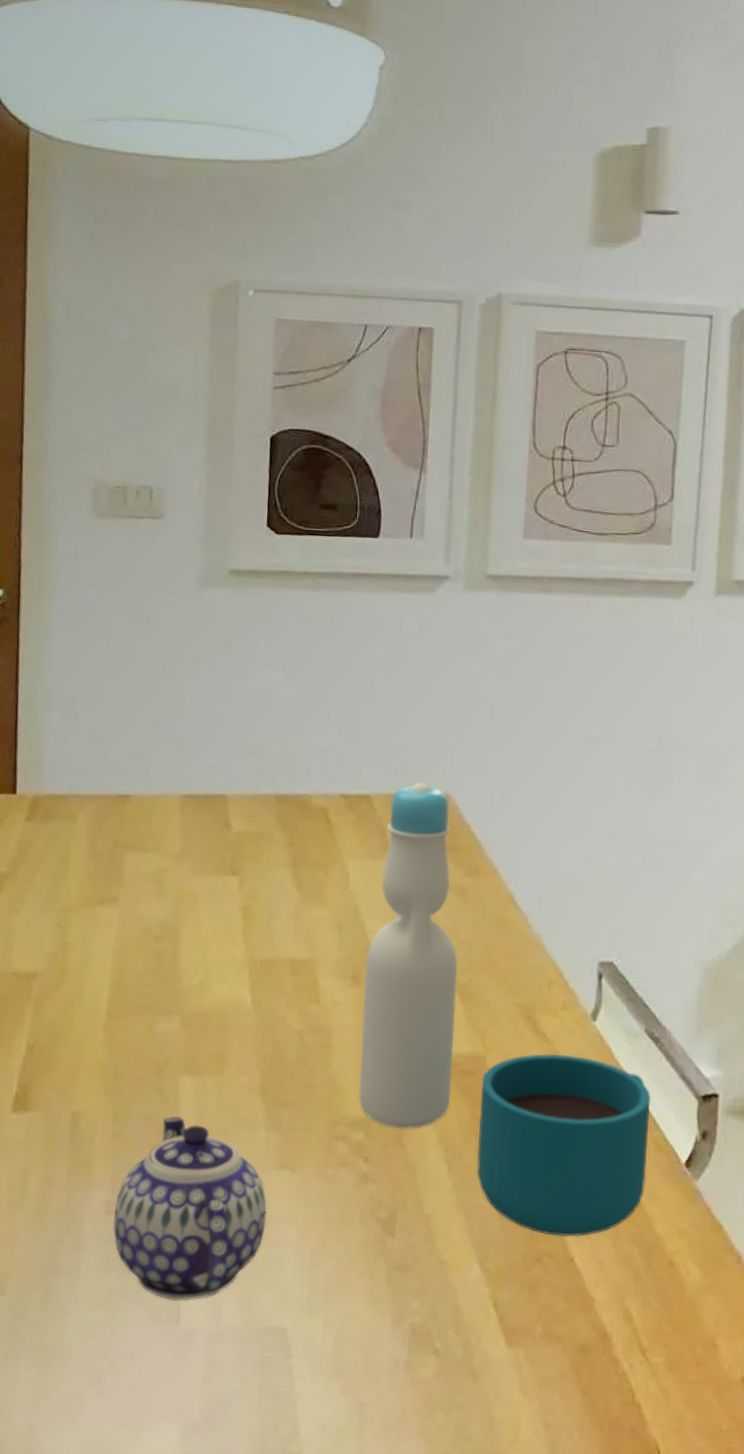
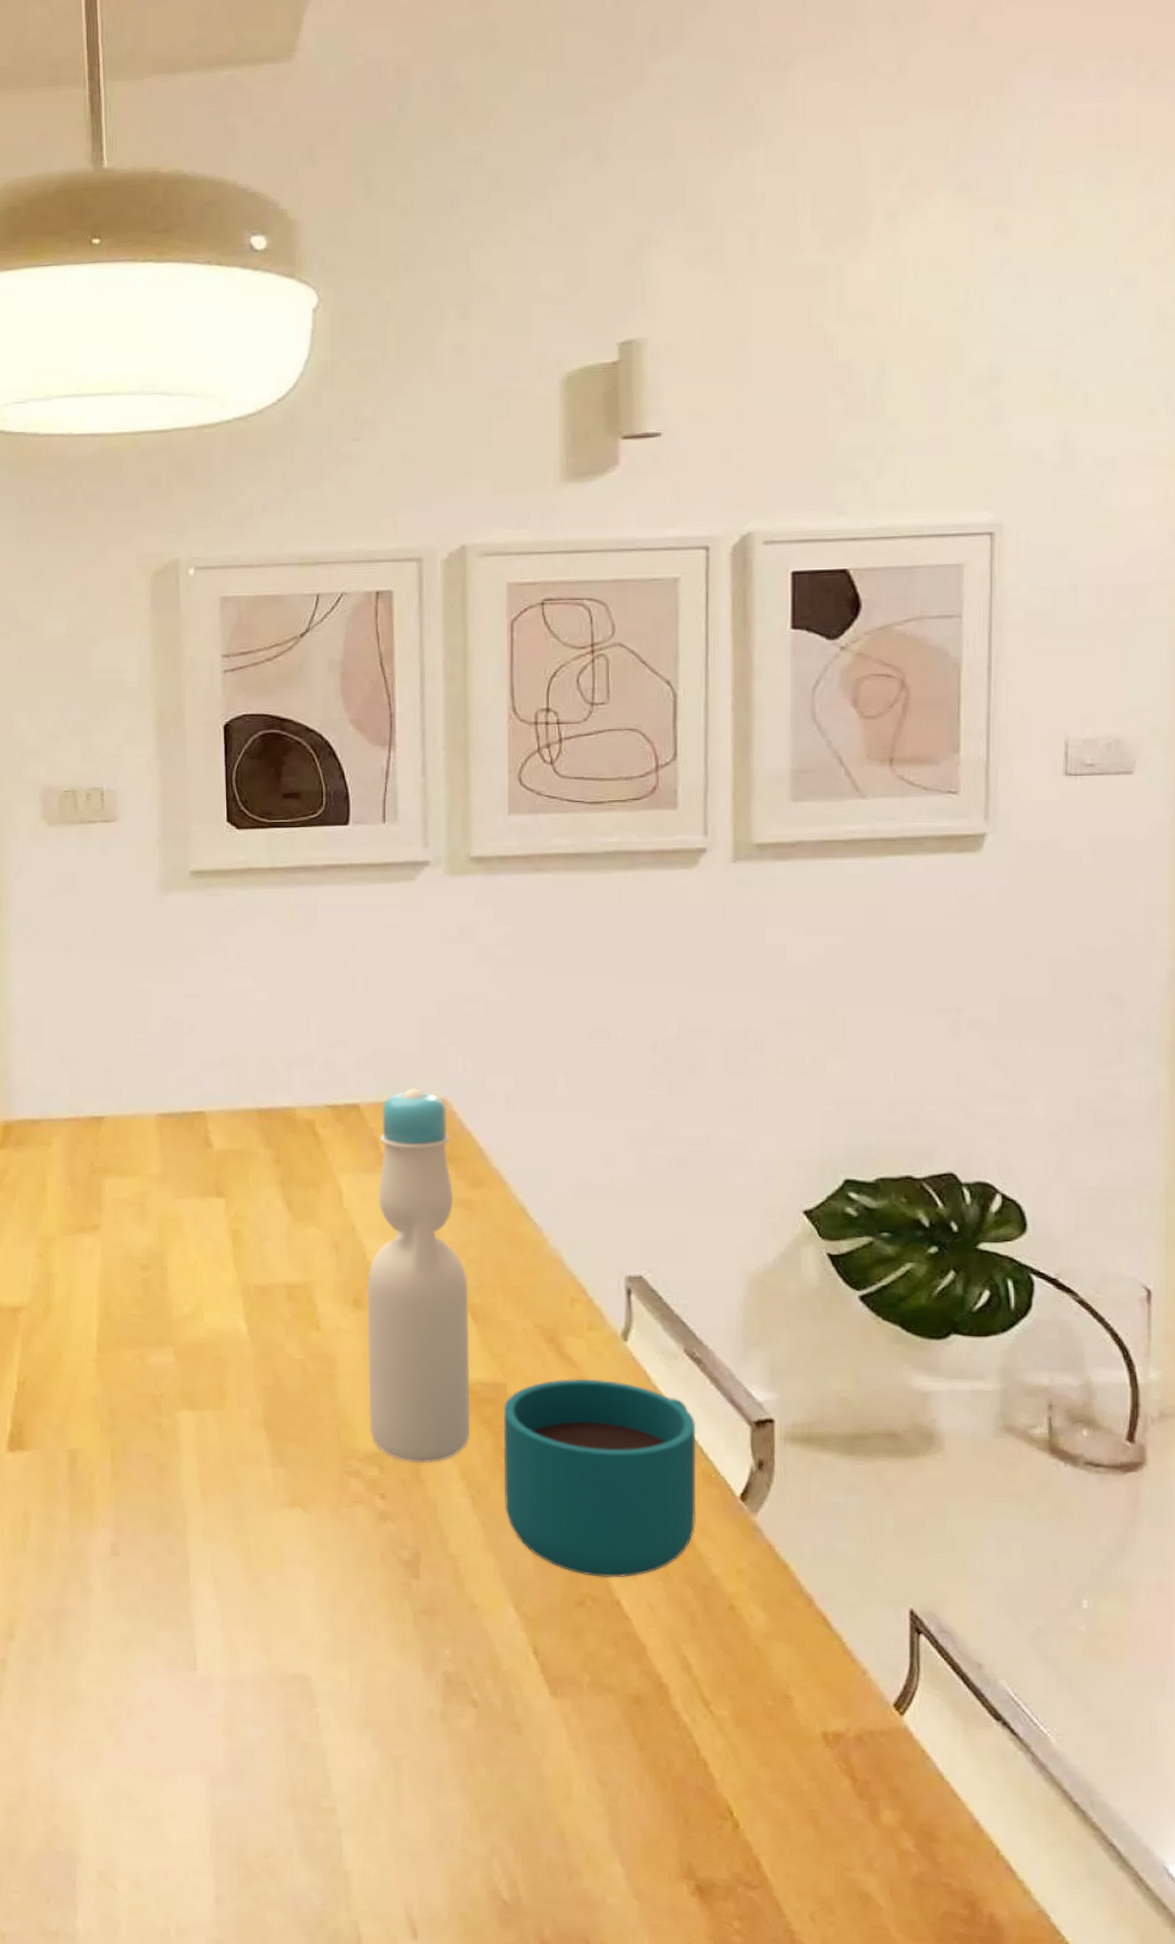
teapot: present [113,1115,267,1301] -> none [119,1452,280,1647]

